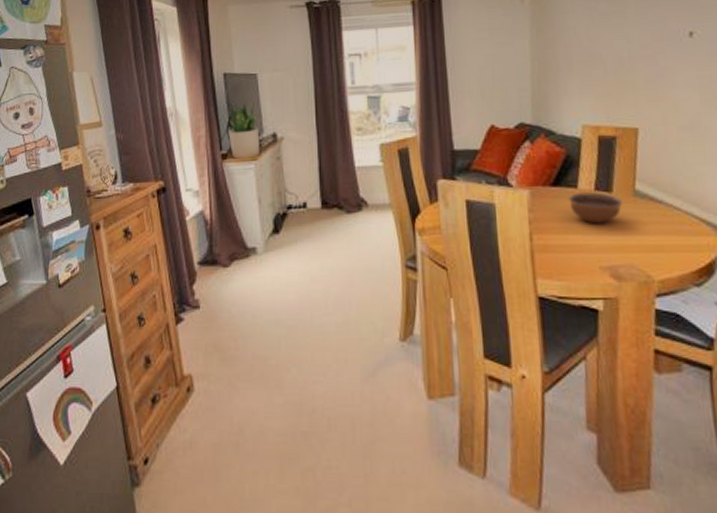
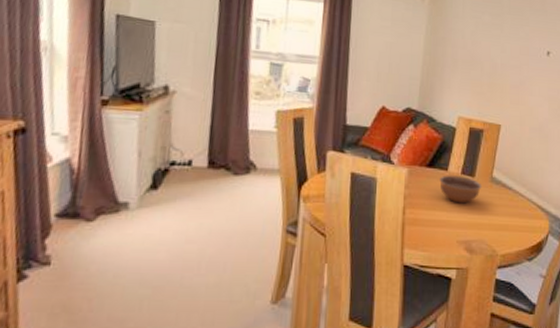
planter: present [227,102,260,160] -> none [113,49,150,110]

